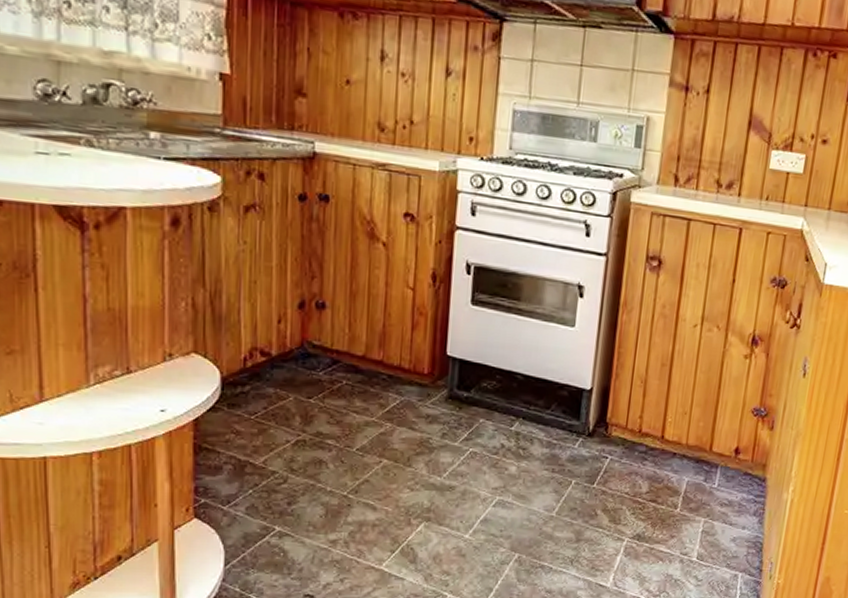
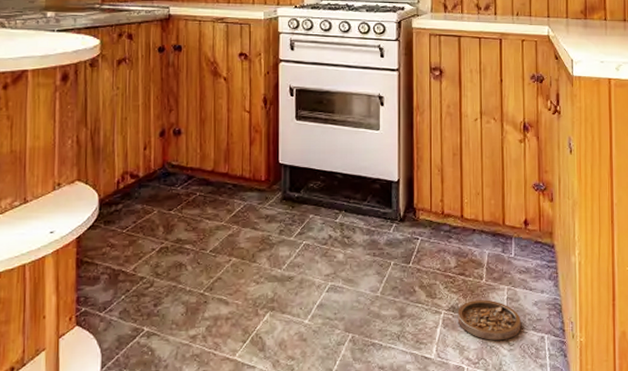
pet bowl: none [641,530,714,575] -> present [457,299,521,341]

